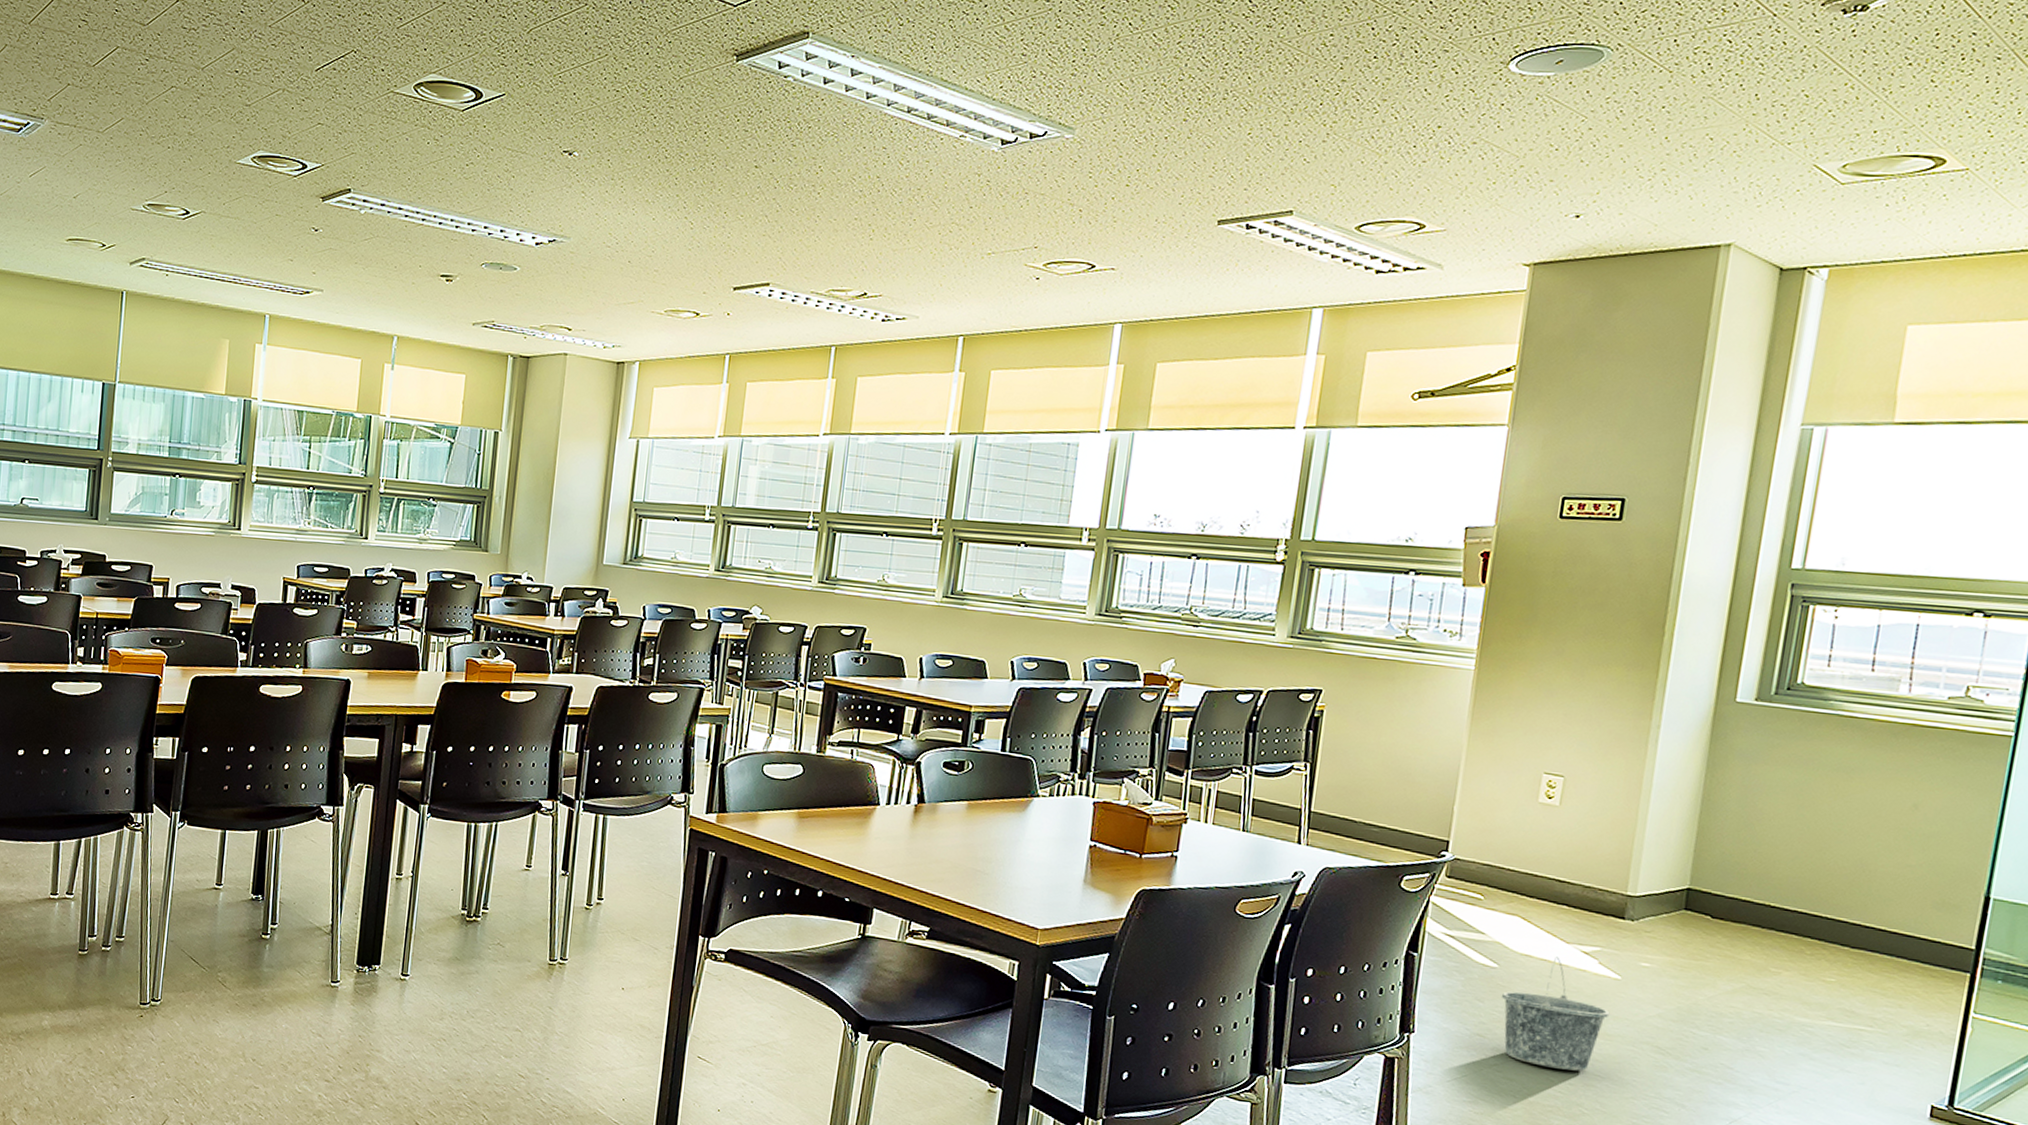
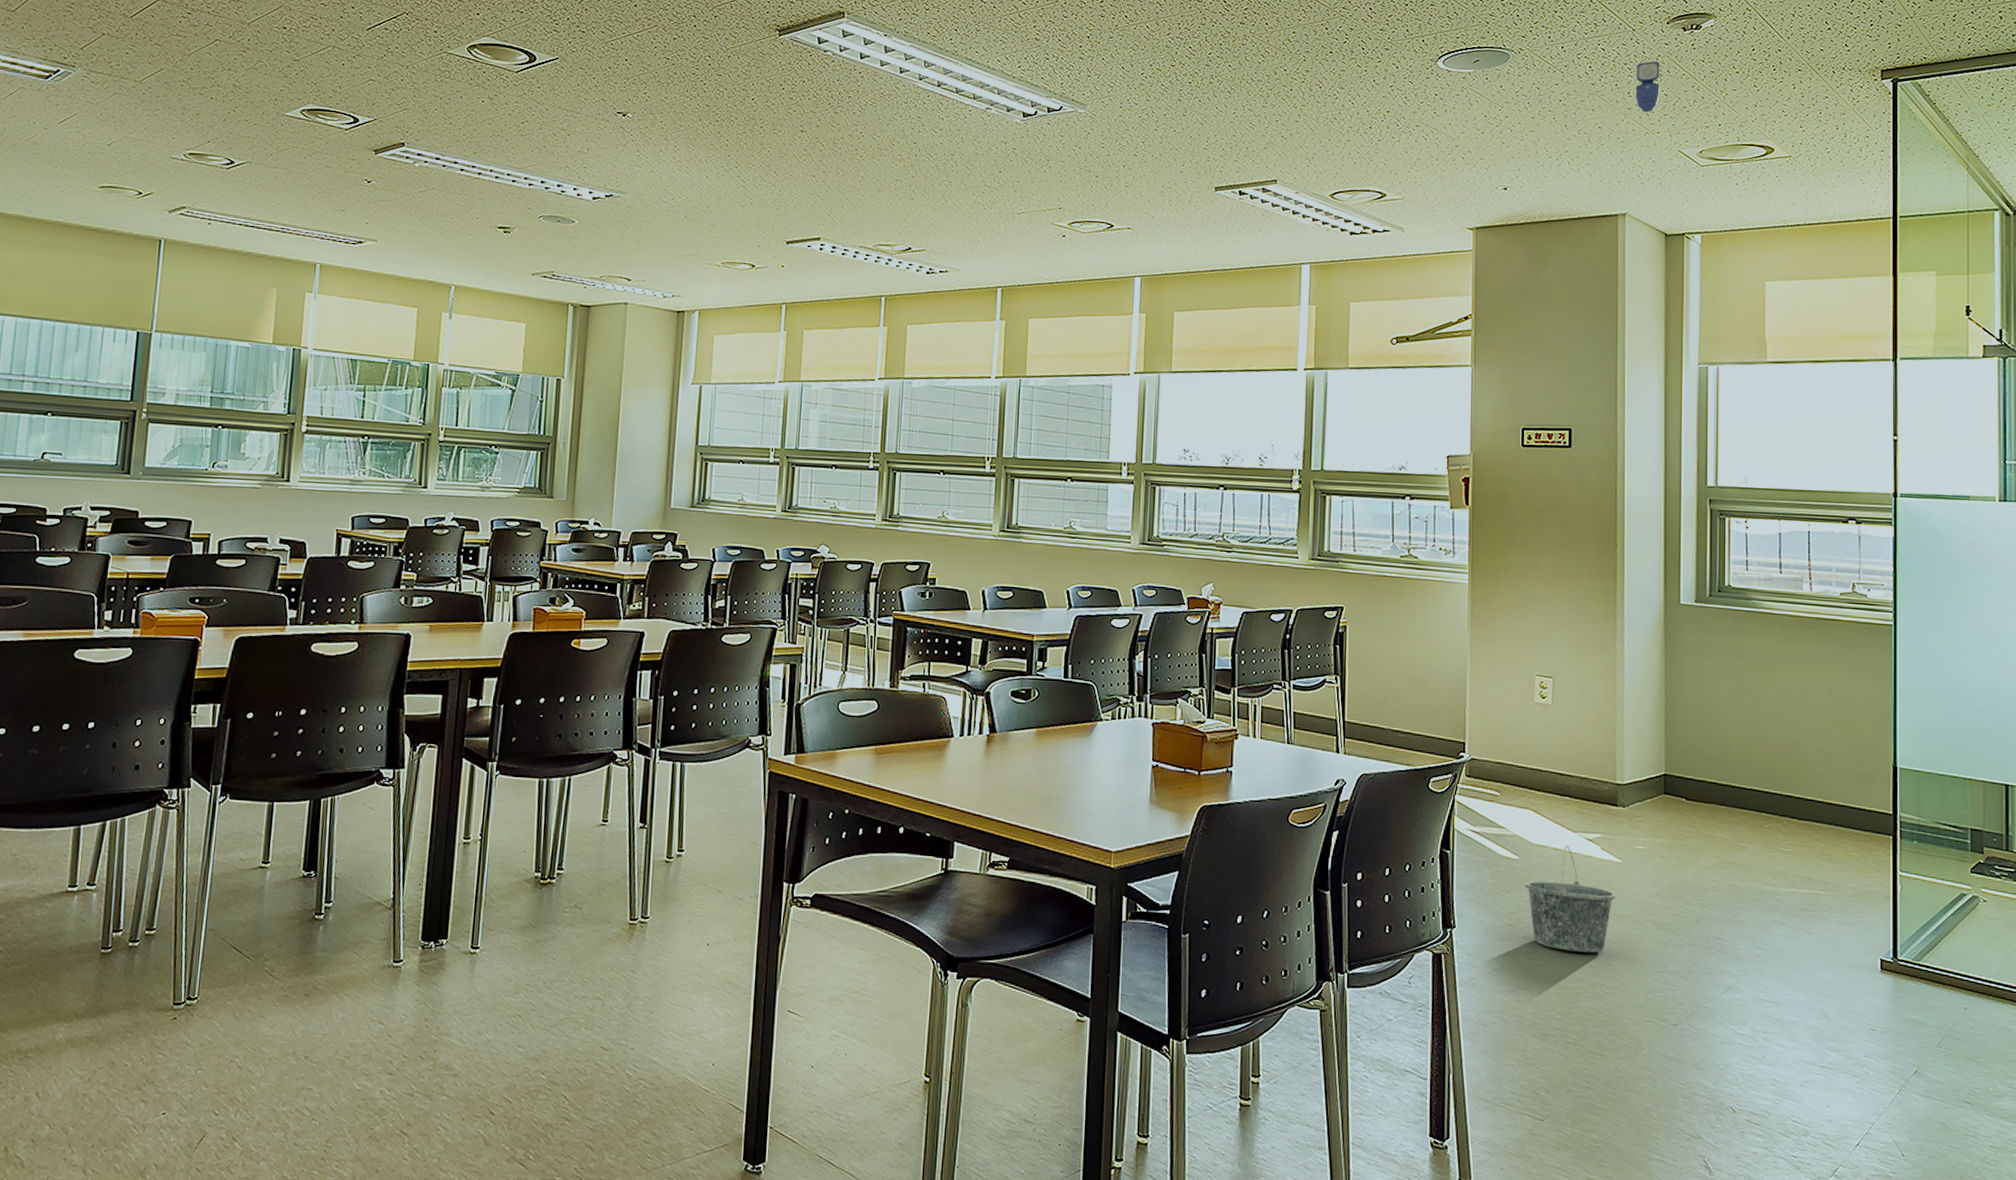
security camera: none [1764,54,1804,119] -> present [1635,61,1660,113]

